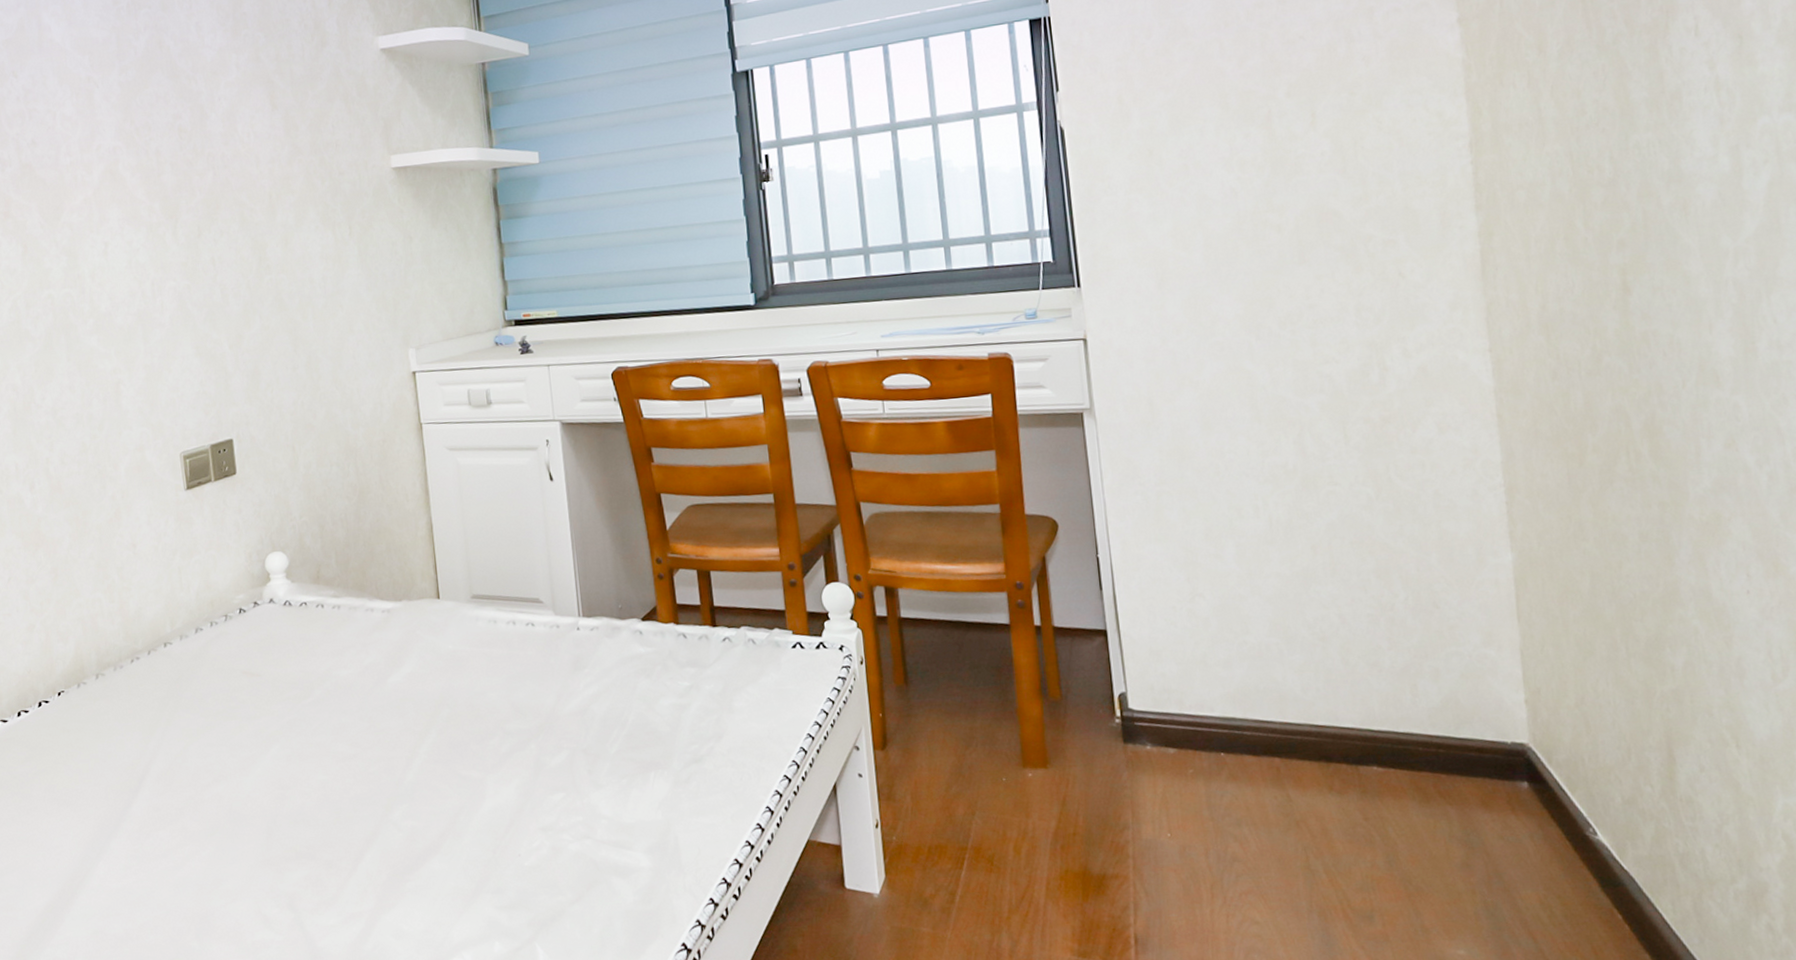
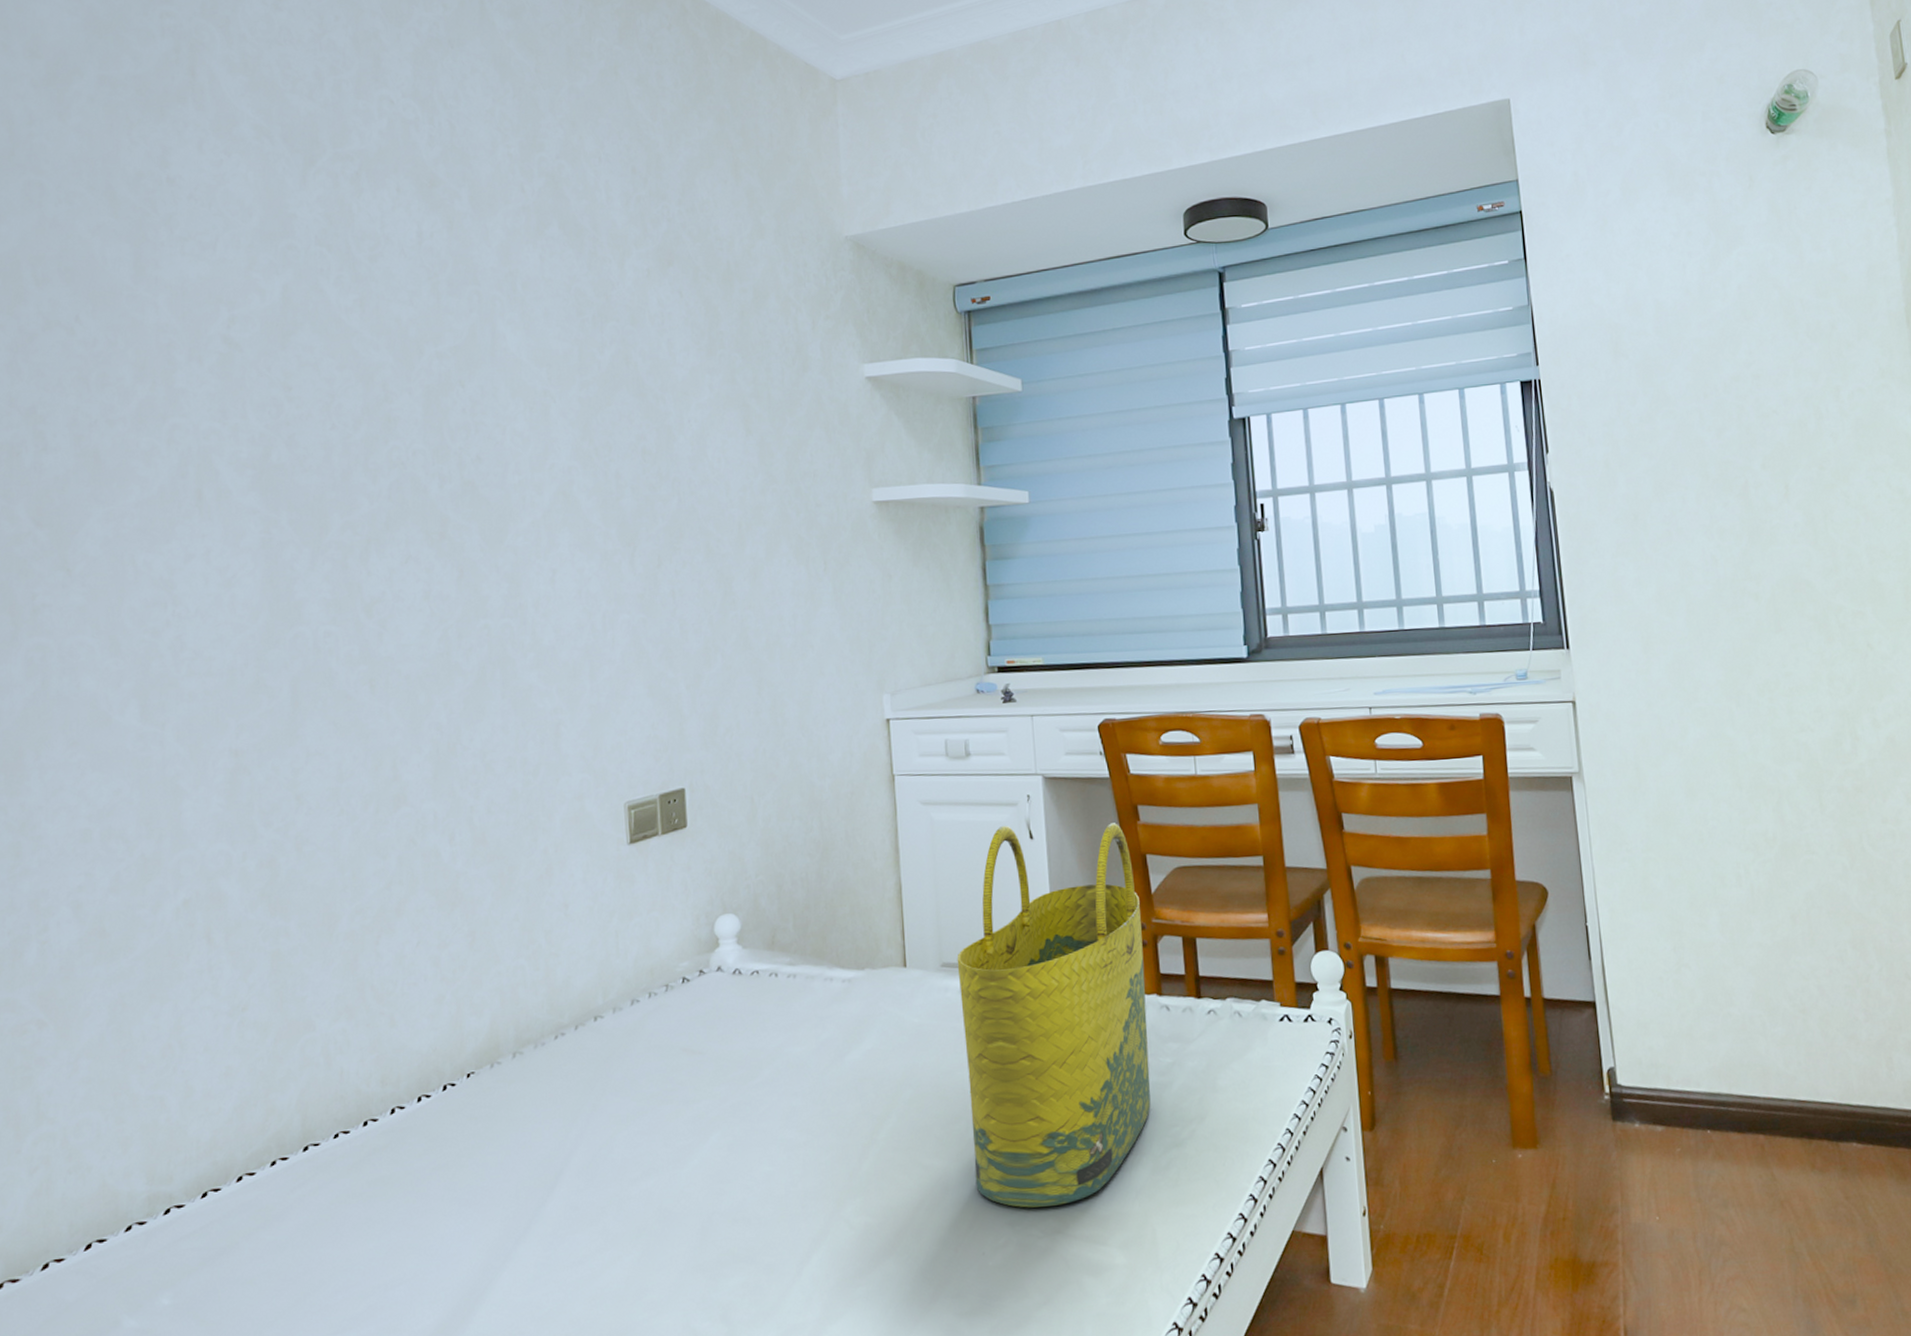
tote bag: none [485,464,671,815] -> present [957,823,1151,1208]

